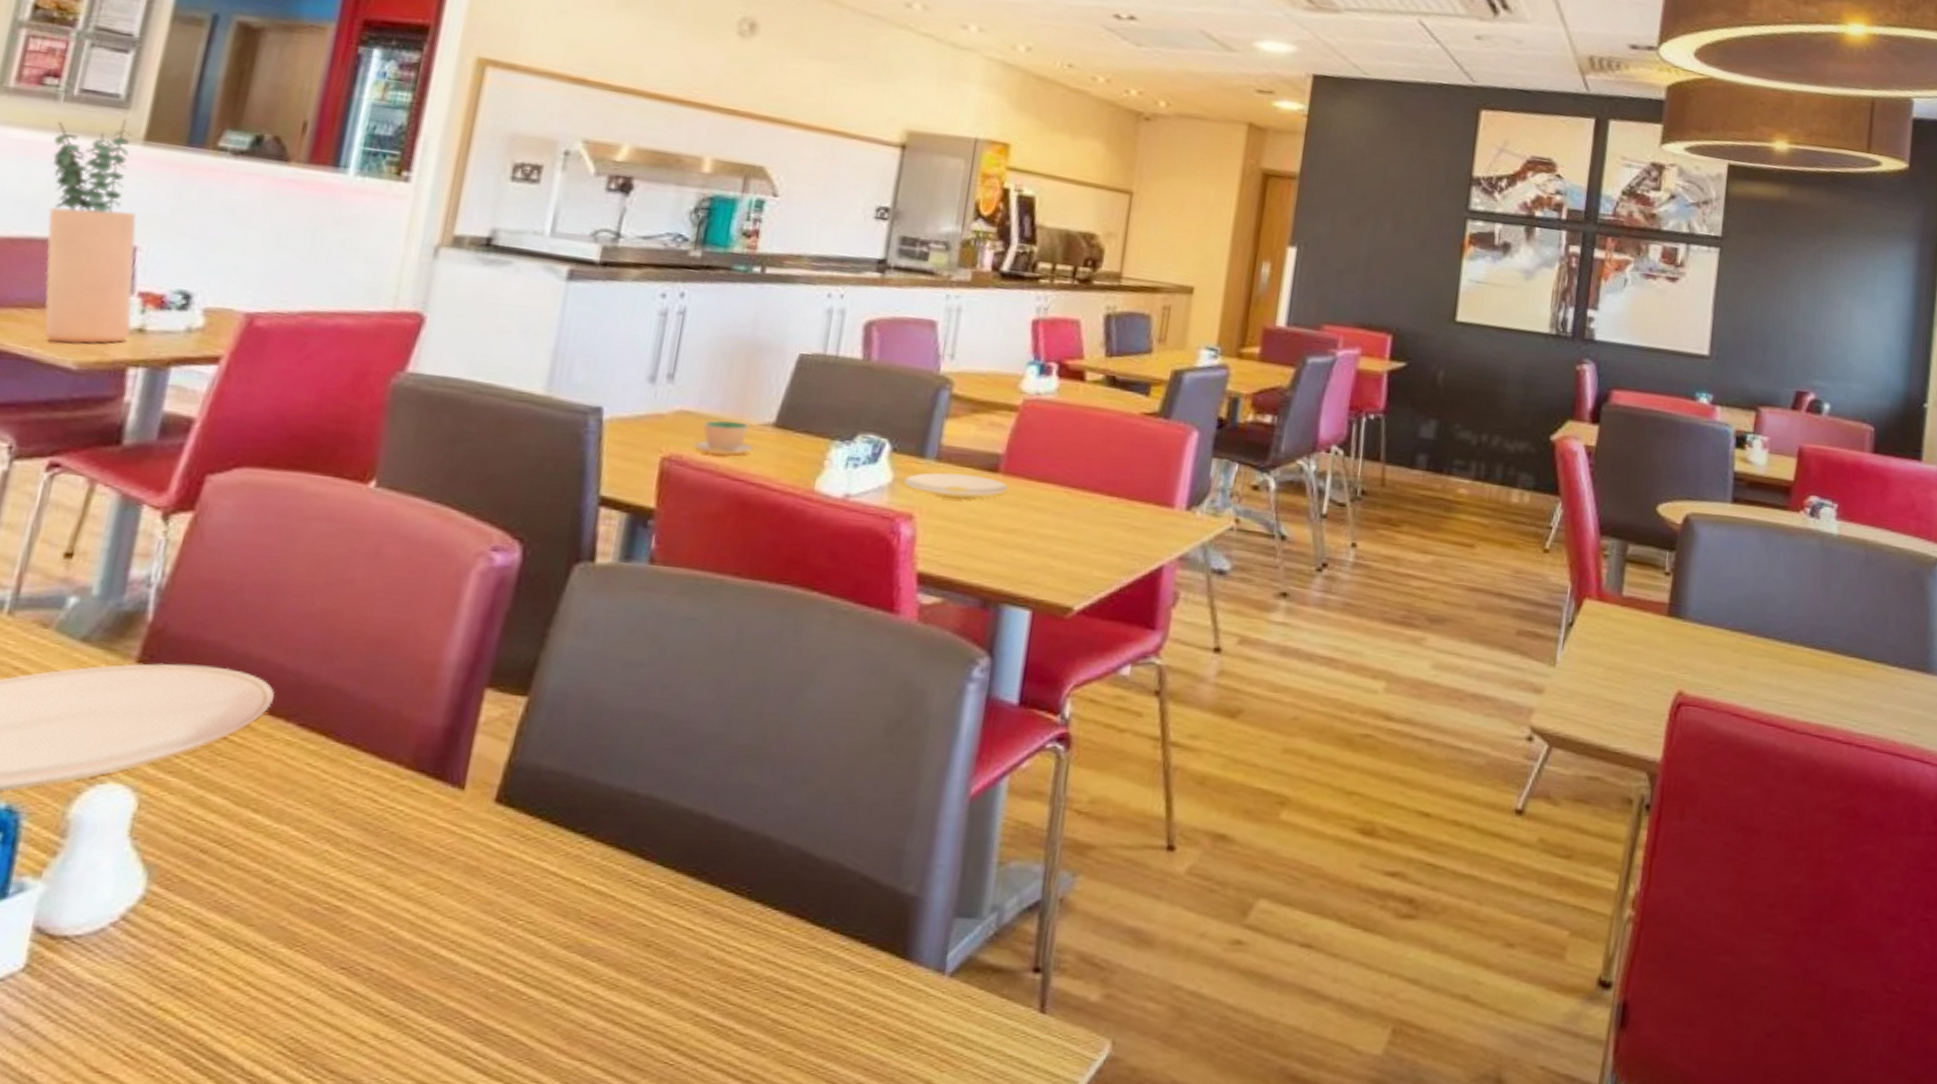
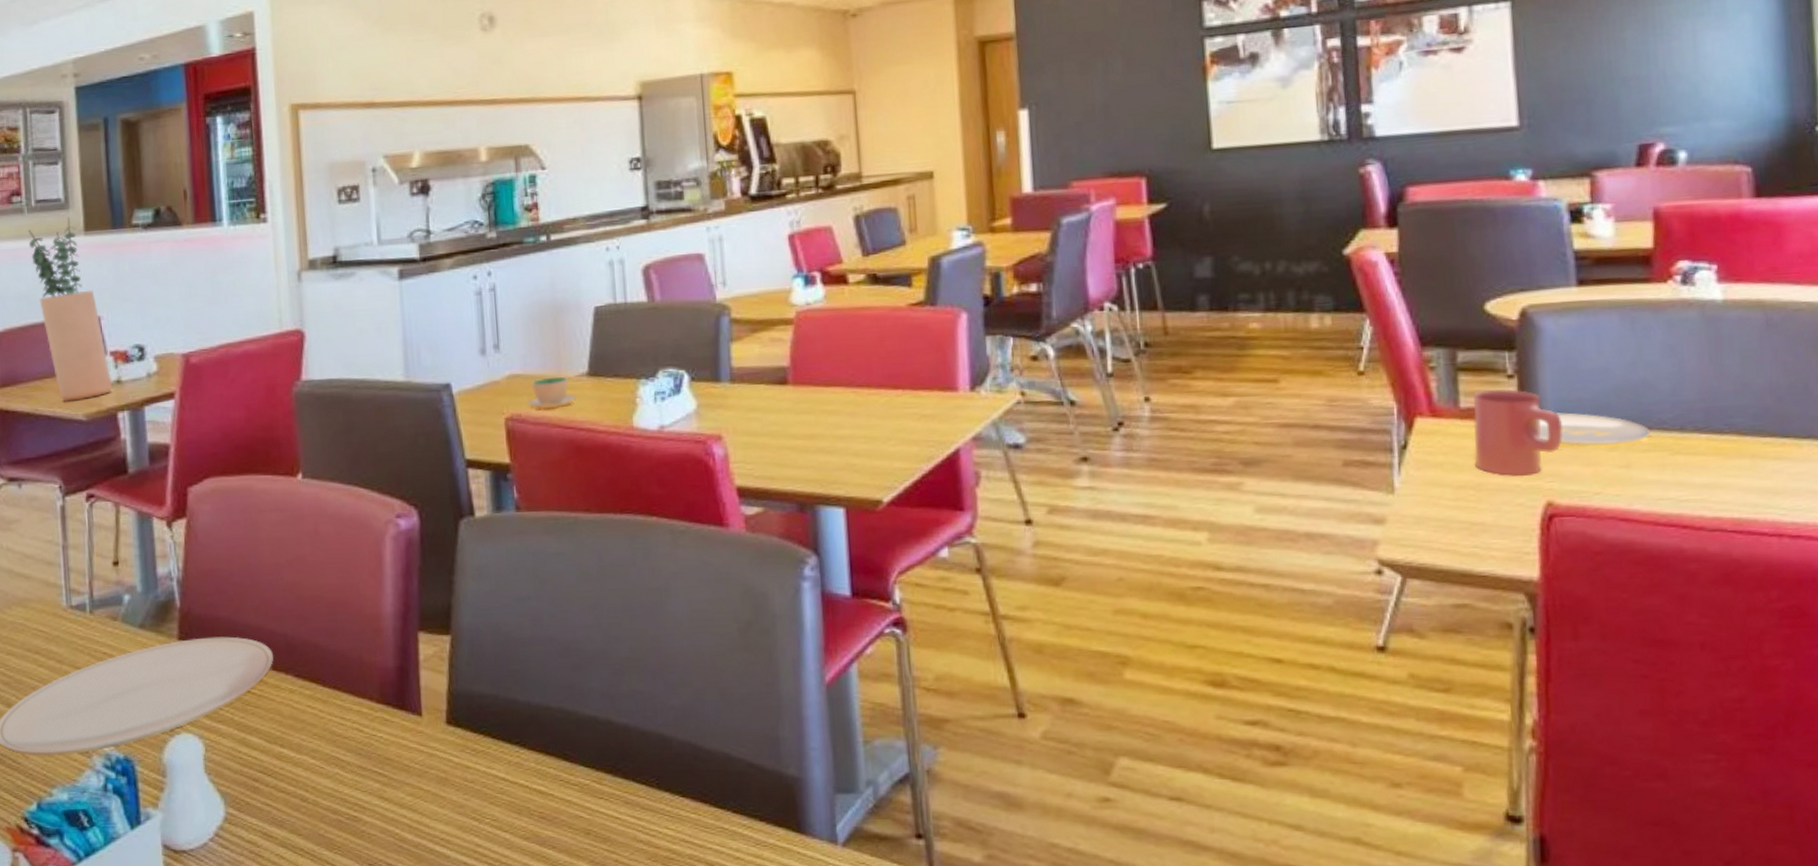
plate: present [903,472,1008,500] -> none [706,389,800,415]
cup: none [1626,582,1701,666] -> present [1472,389,1563,477]
plate: none [1681,612,1767,648] -> present [1538,412,1650,447]

